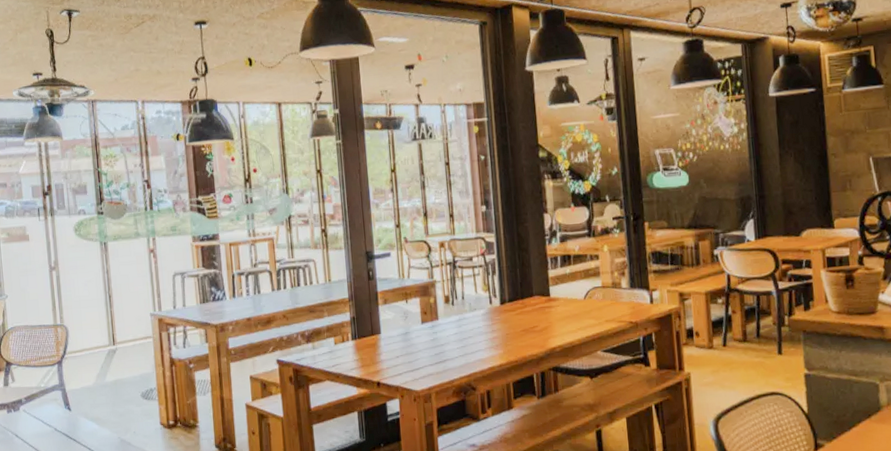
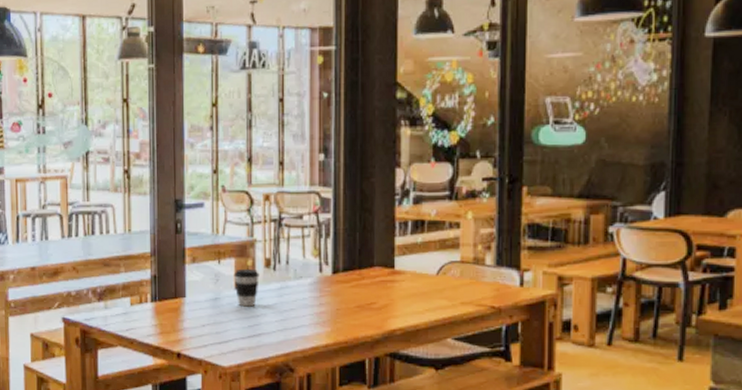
coffee cup: none [419,305,441,338] -> present [234,268,259,307]

